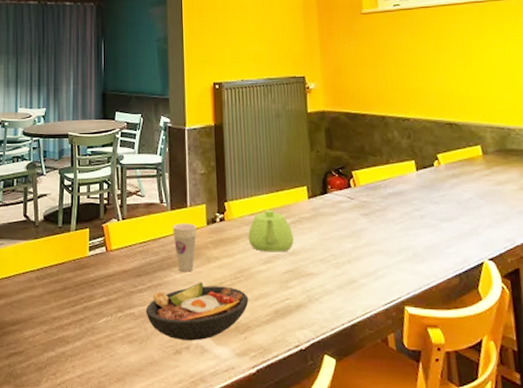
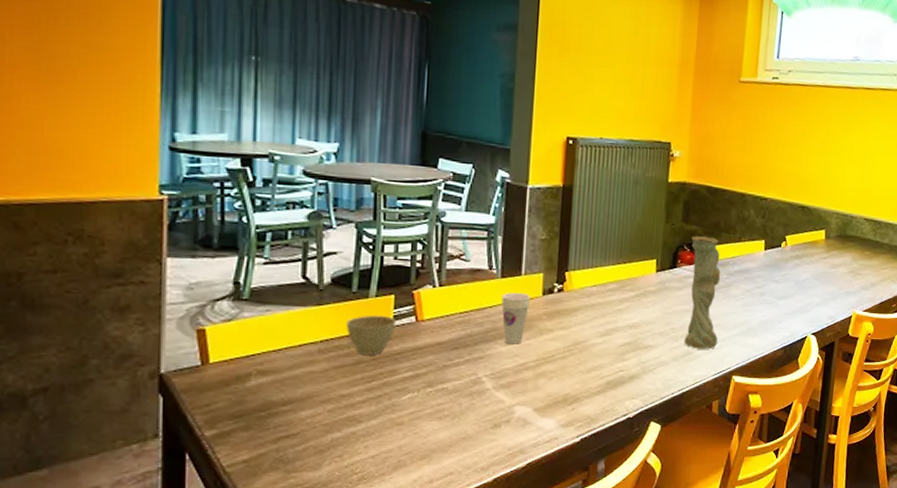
cup: none [55,247,92,282] -> present [347,316,397,355]
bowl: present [145,282,249,341] -> none [461,354,581,414]
teapot: present [248,210,294,252] -> none [587,282,636,325]
vase: none [338,160,382,277] -> present [684,235,721,349]

